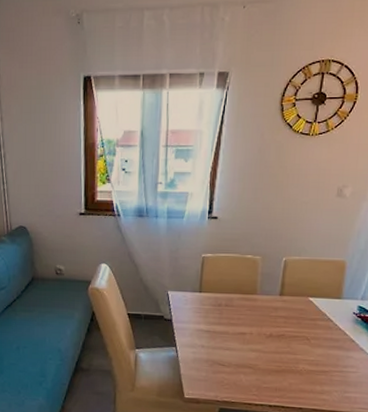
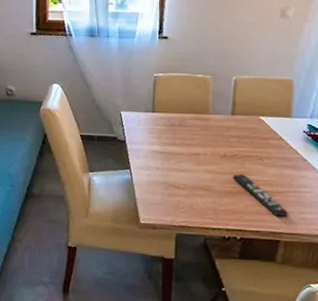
remote control: none [278,353,332,395] -> present [233,174,288,217]

